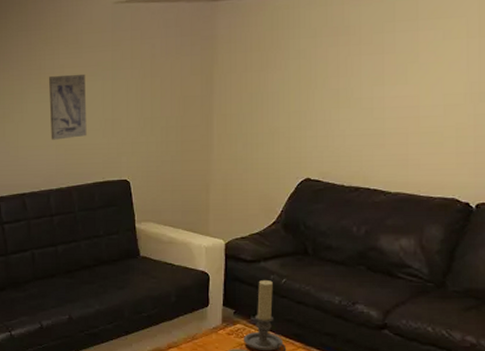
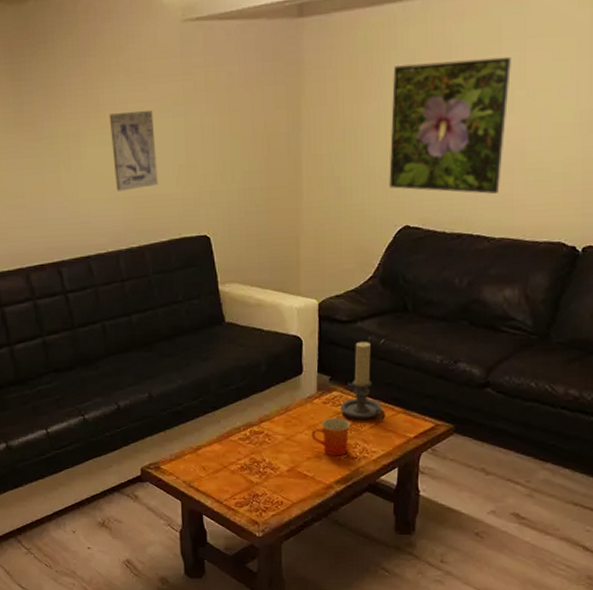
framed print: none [292,35,404,153] -> present [389,56,511,194]

